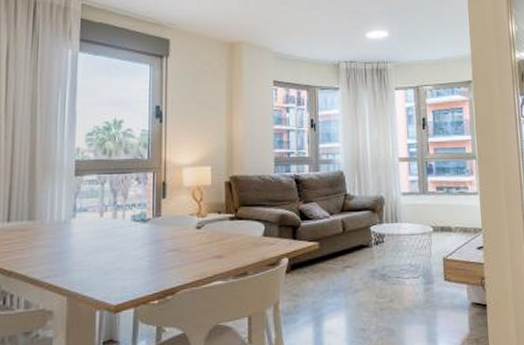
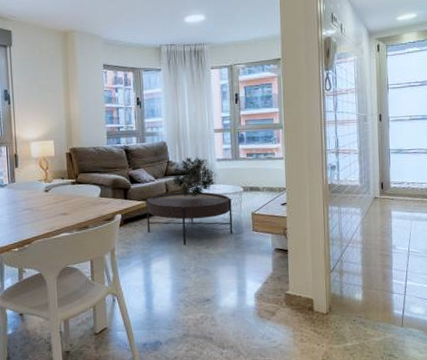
coffee table: none [318,231,422,298] -> present [146,192,233,246]
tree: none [350,189,403,239] -> present [172,157,217,198]

